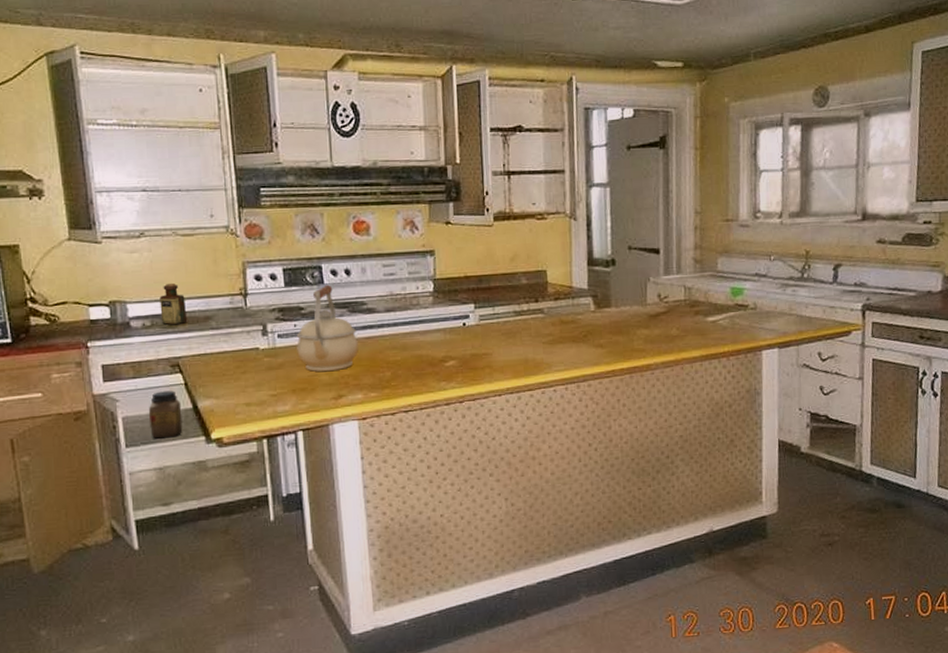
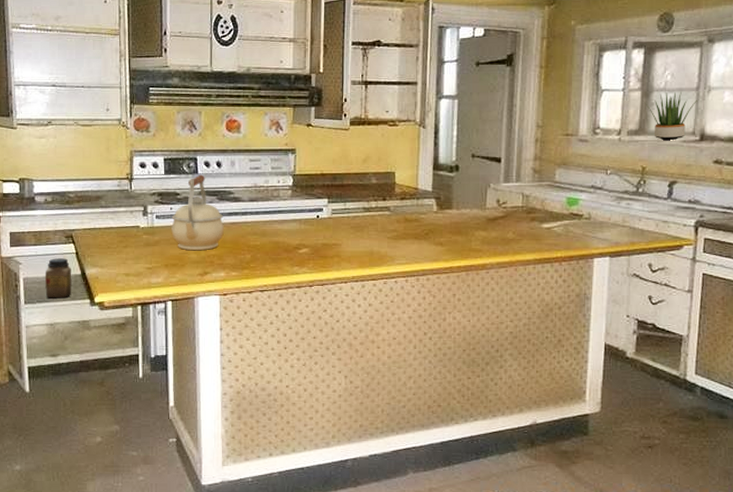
bottle: present [159,282,188,326] -> none [60,165,82,202]
potted plant: none [802,169,857,222] -> present [643,91,697,141]

